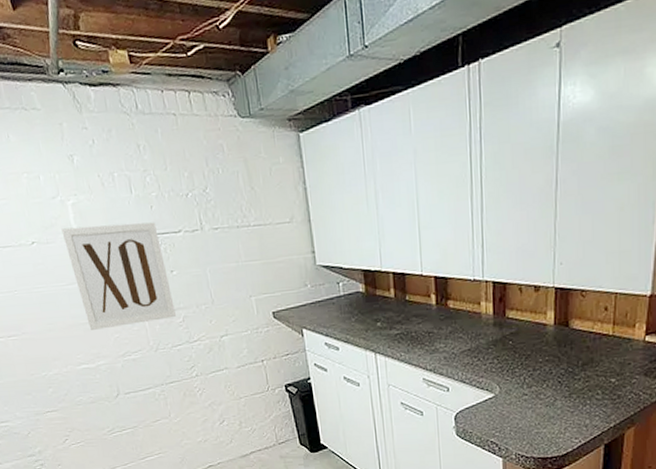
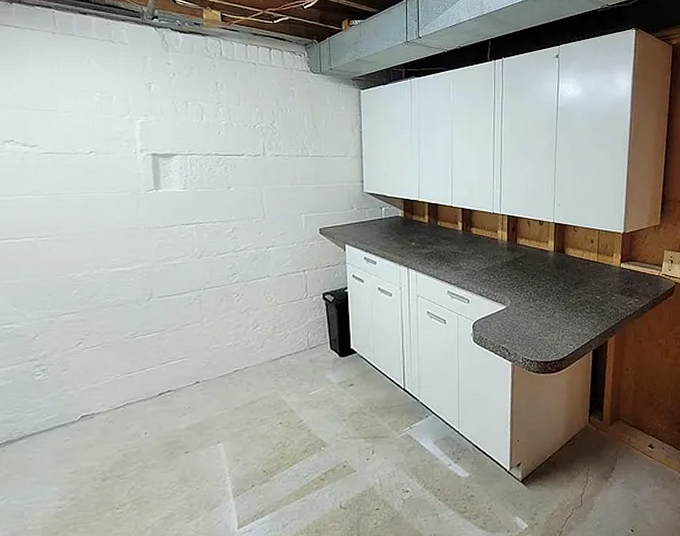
wall art: present [61,222,176,330] -> none [124,143,226,235]

